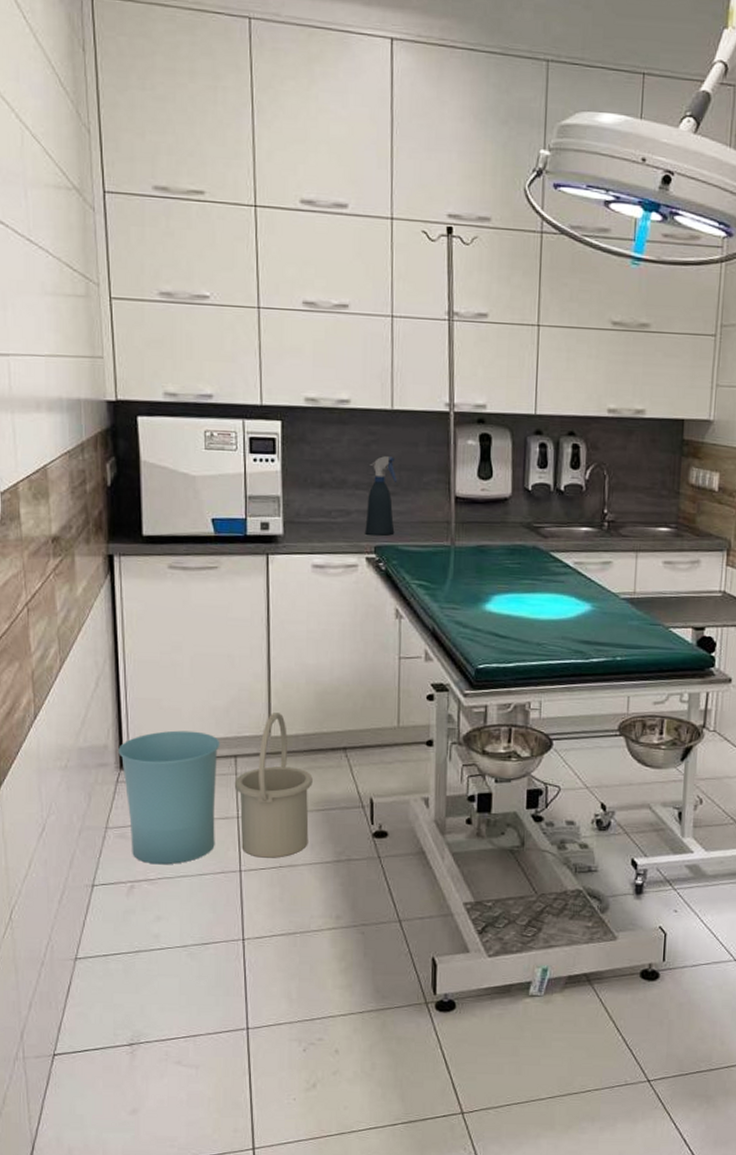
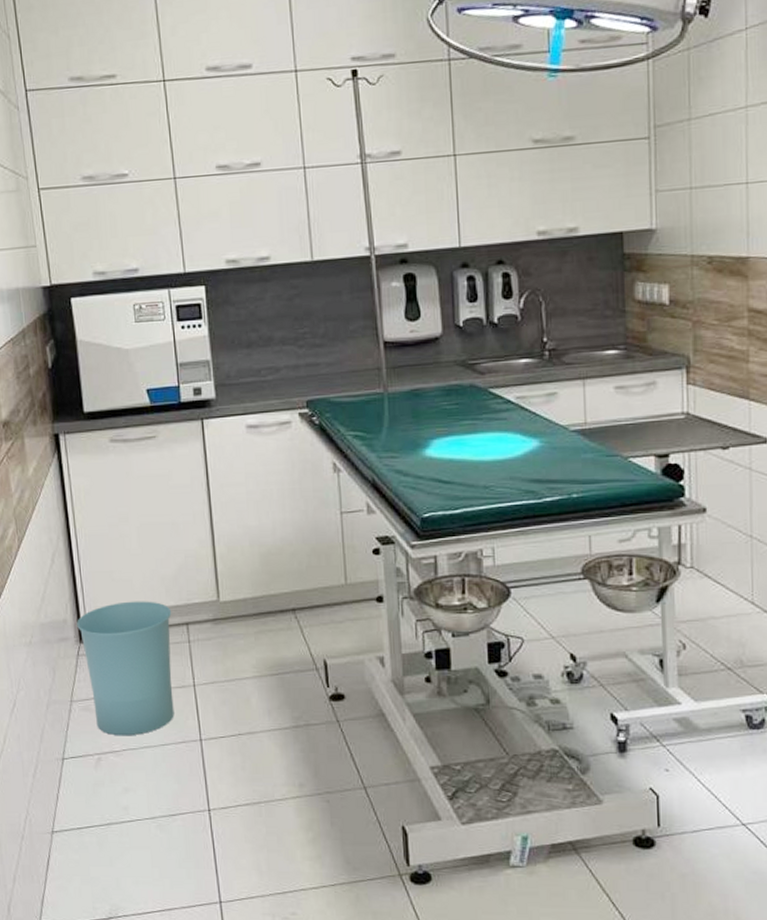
bucket: present [234,713,313,858] -> none [187,577,265,726]
spray bottle: present [365,456,398,537] -> none [295,308,325,391]

